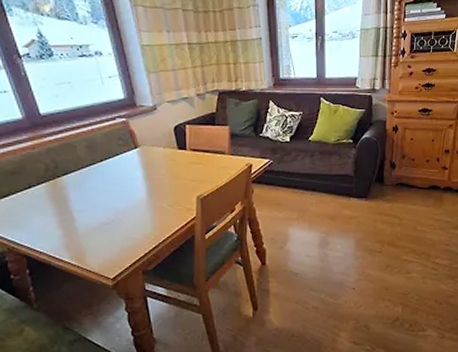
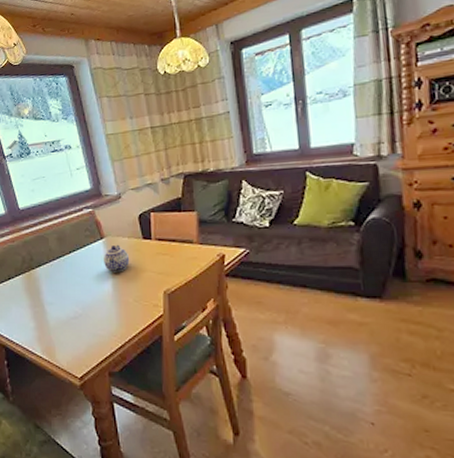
teapot: none [138,153,165,180] -> present [104,244,130,273]

